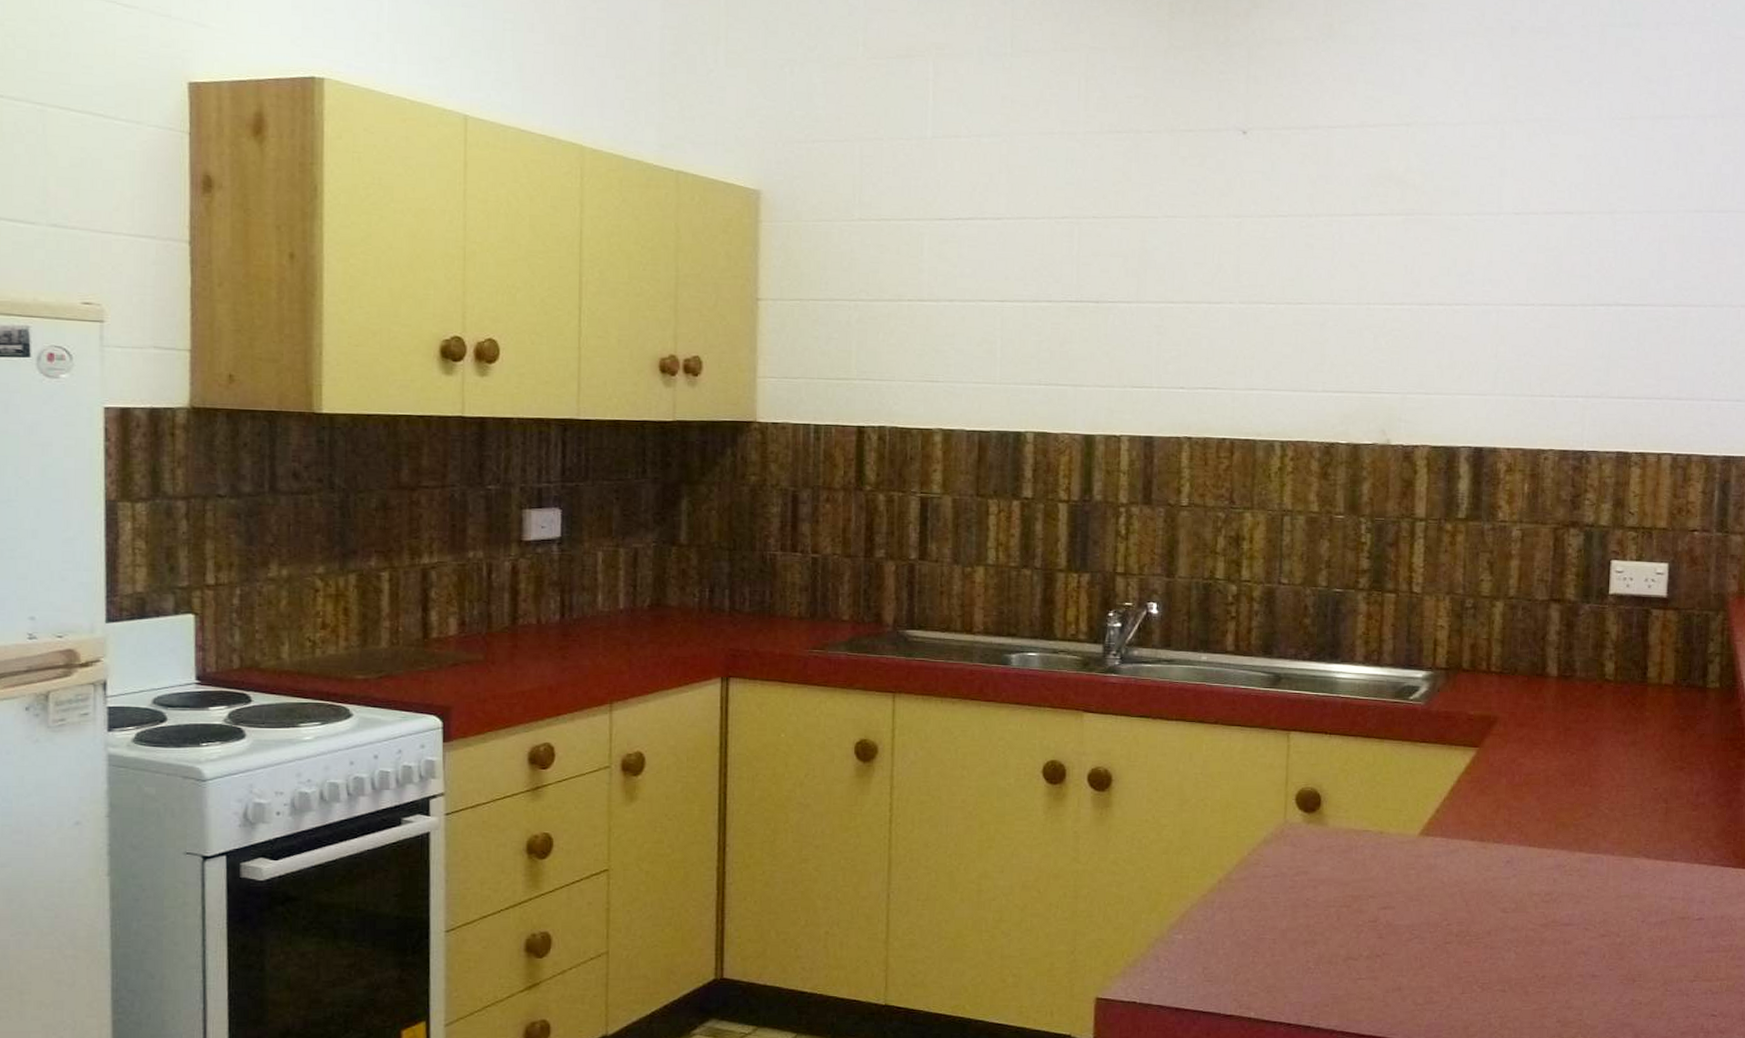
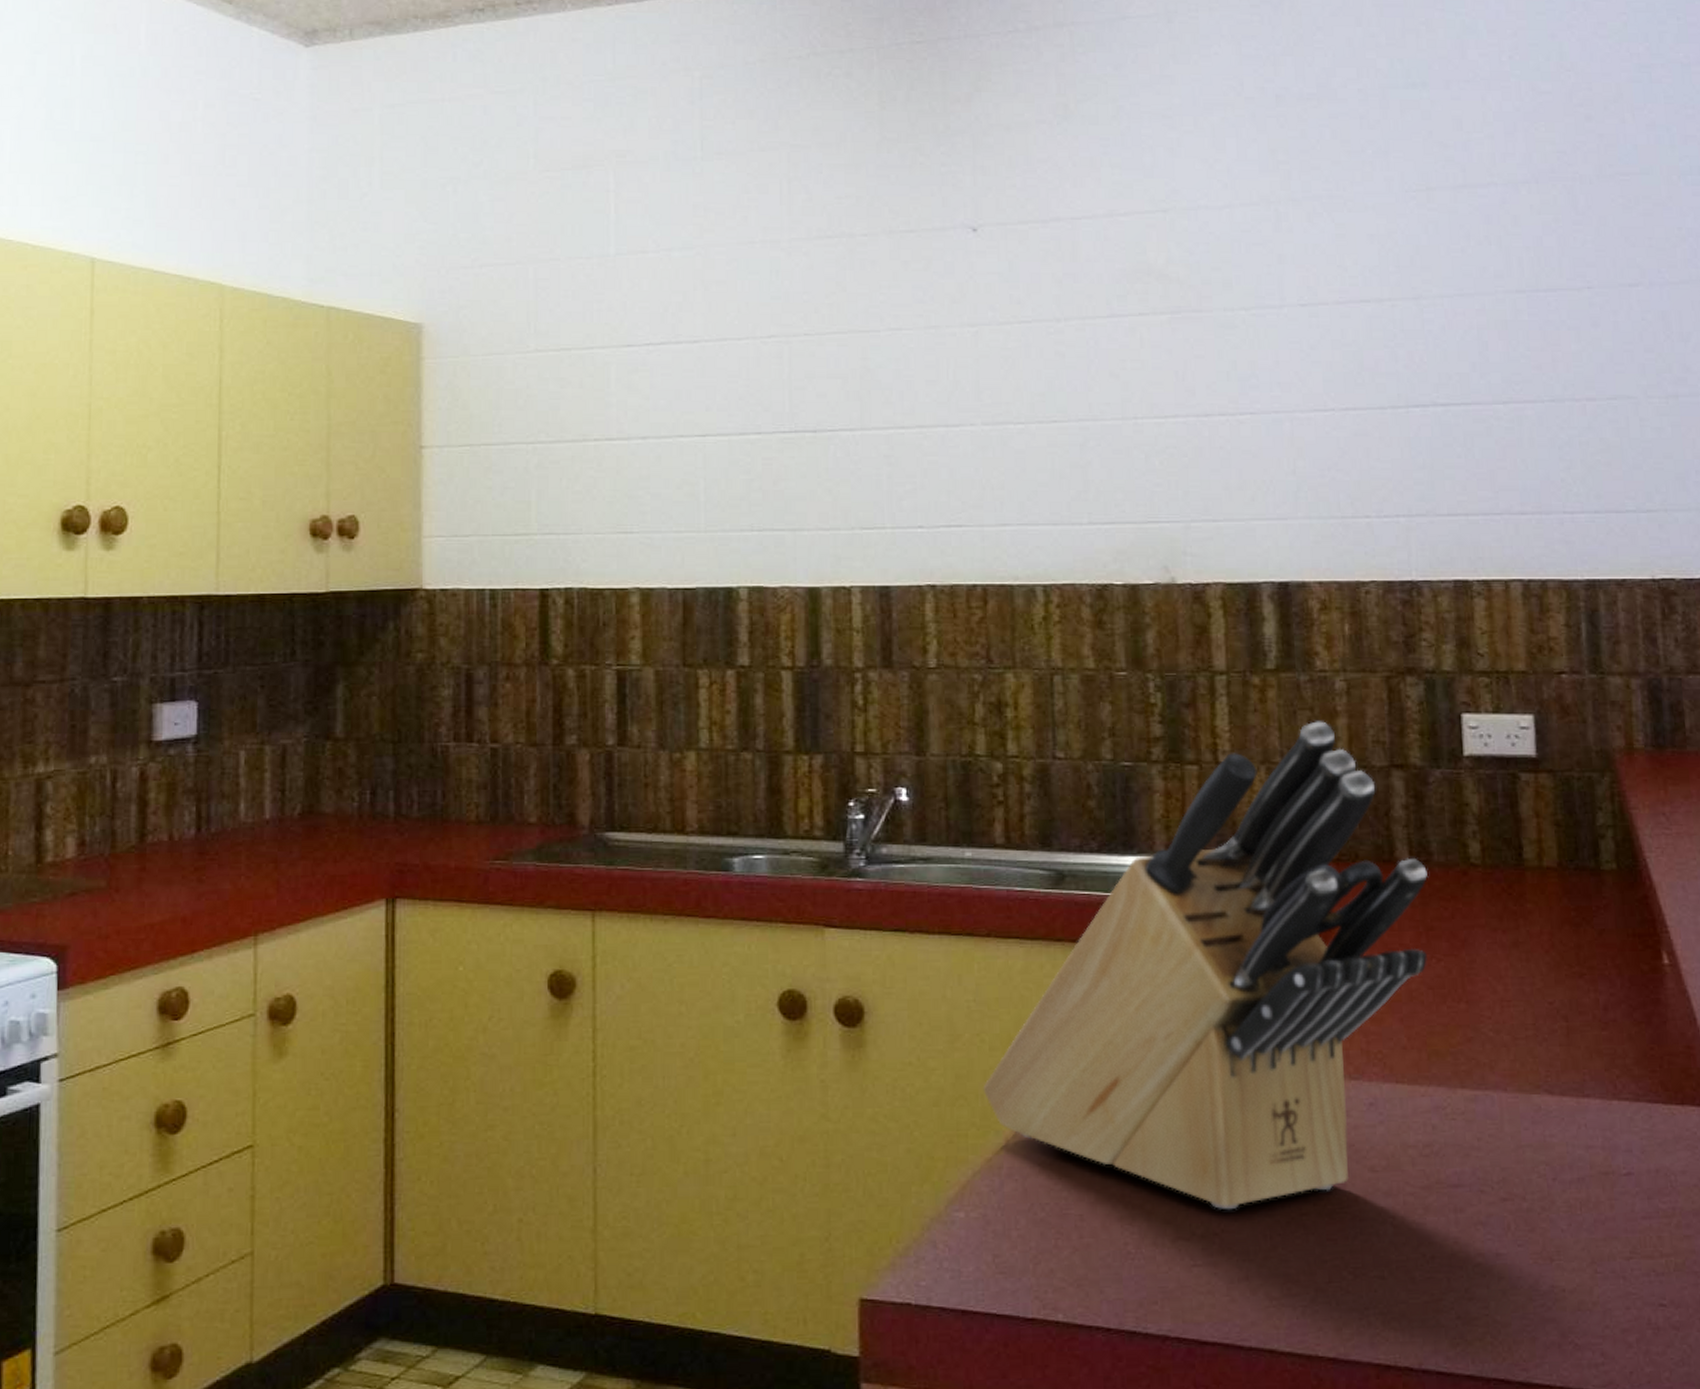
knife block: none [1203,562,1570,937] -> present [983,721,1428,1209]

